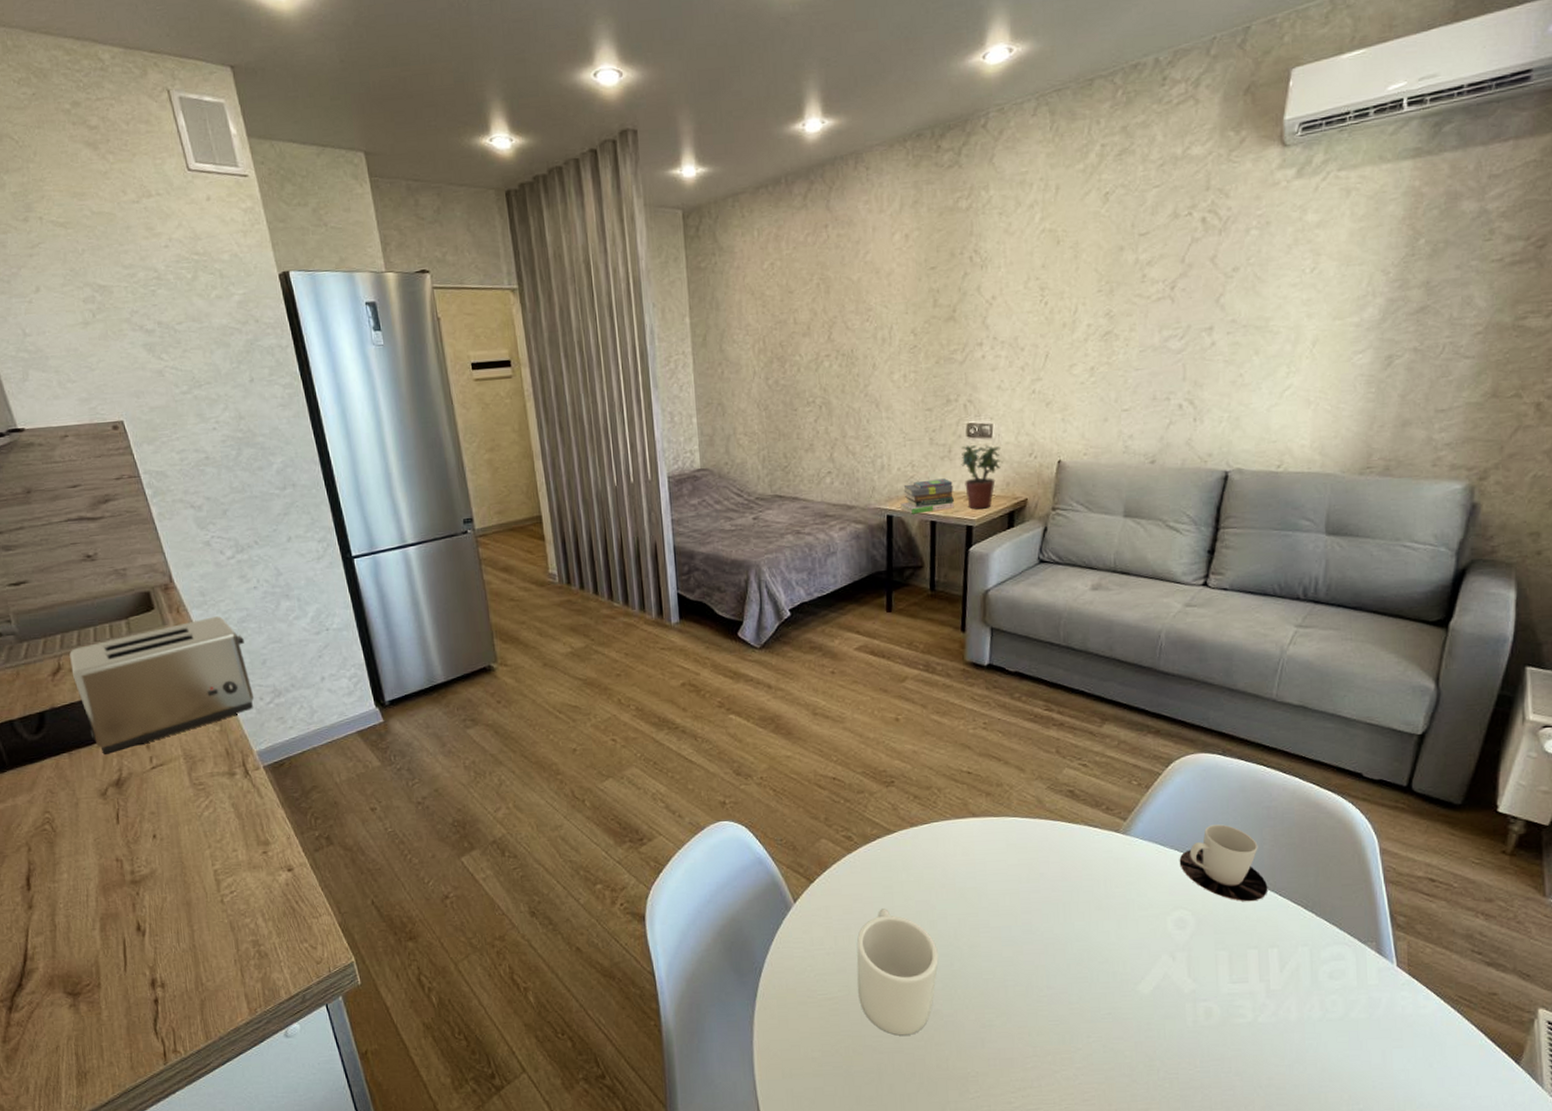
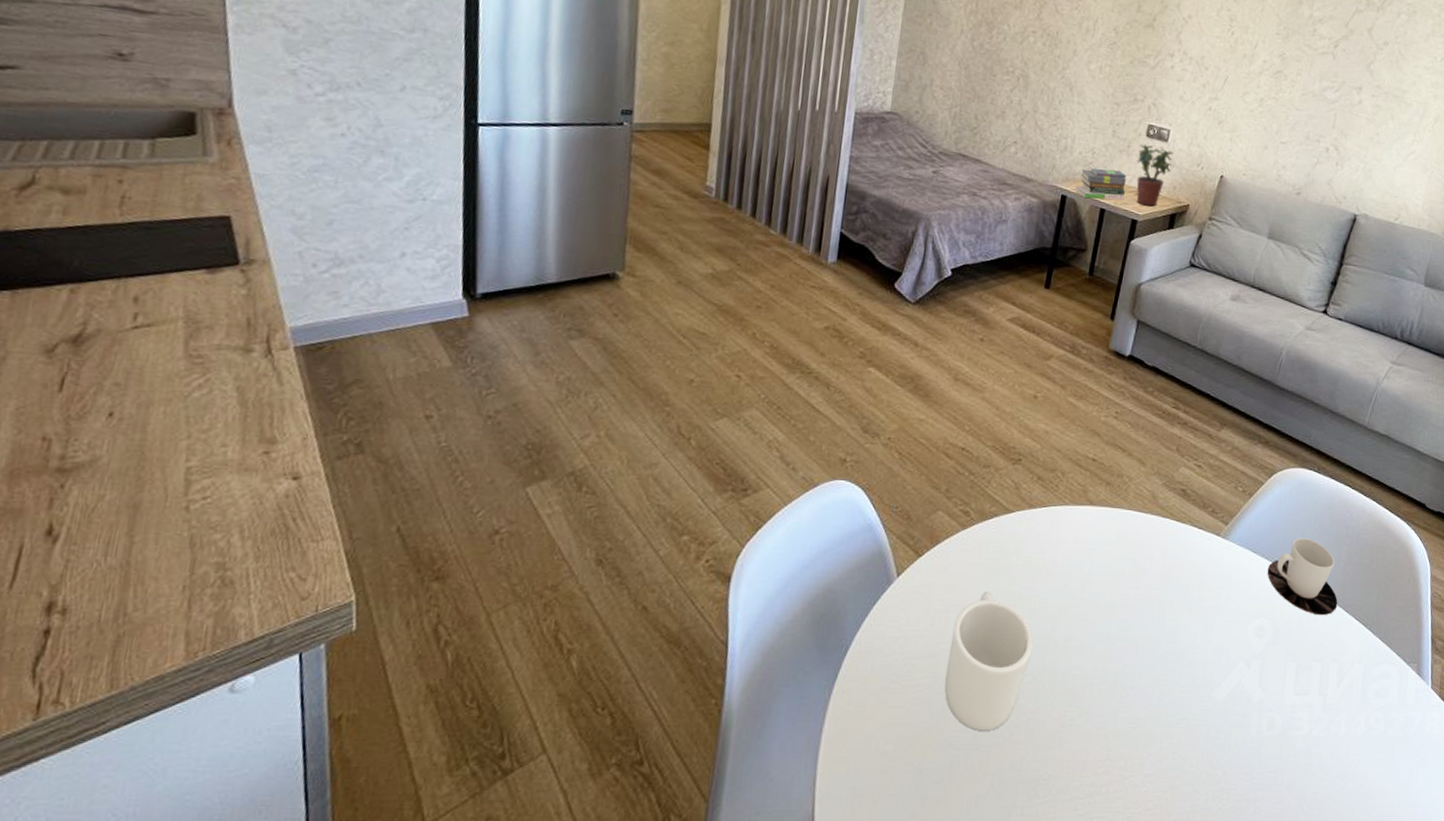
toaster: present [69,616,255,756] -> none [49,157,311,302]

